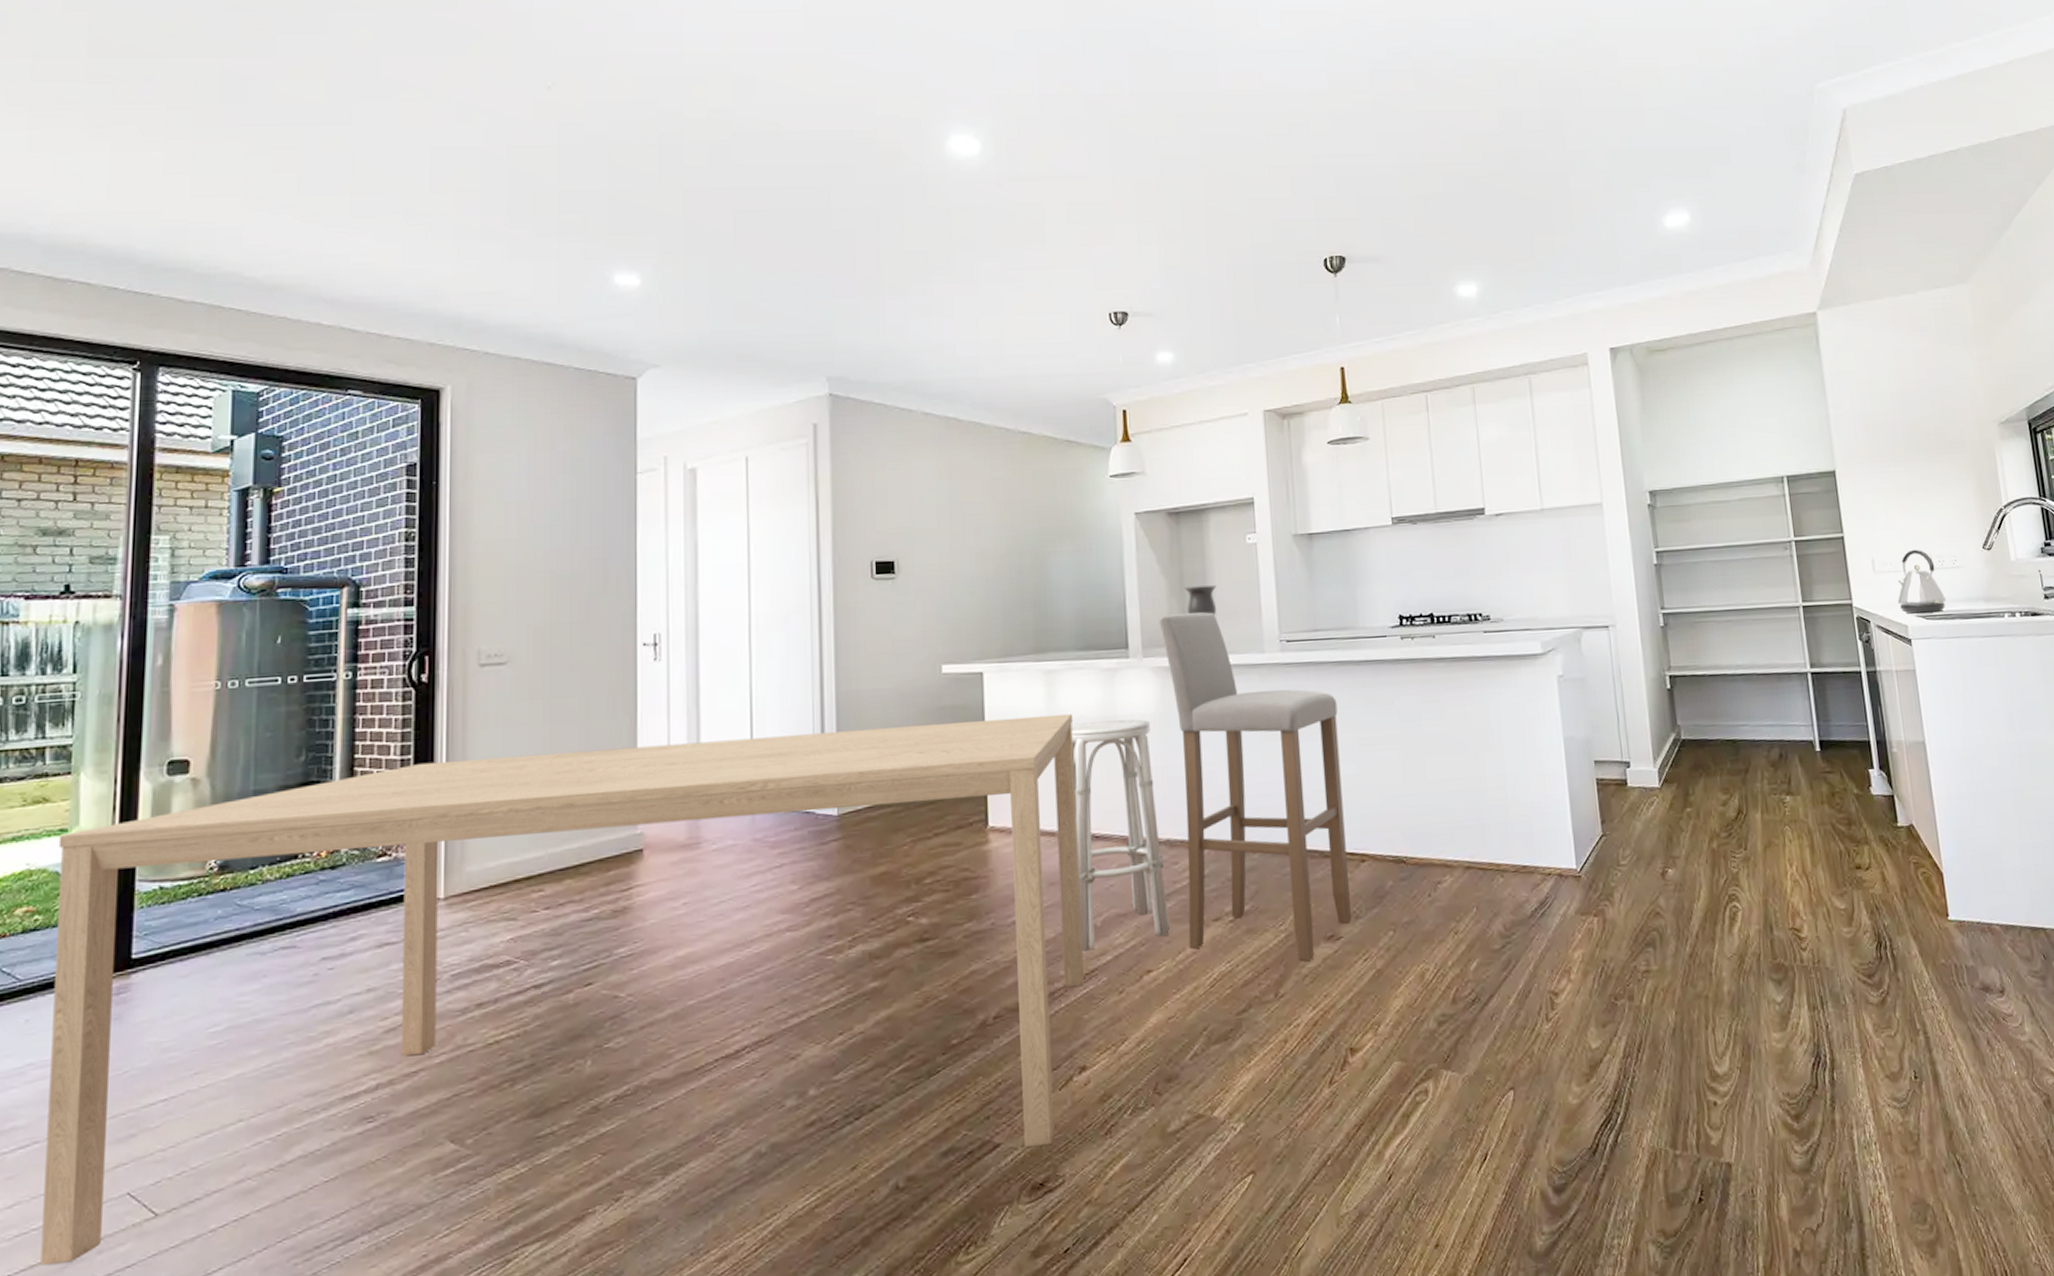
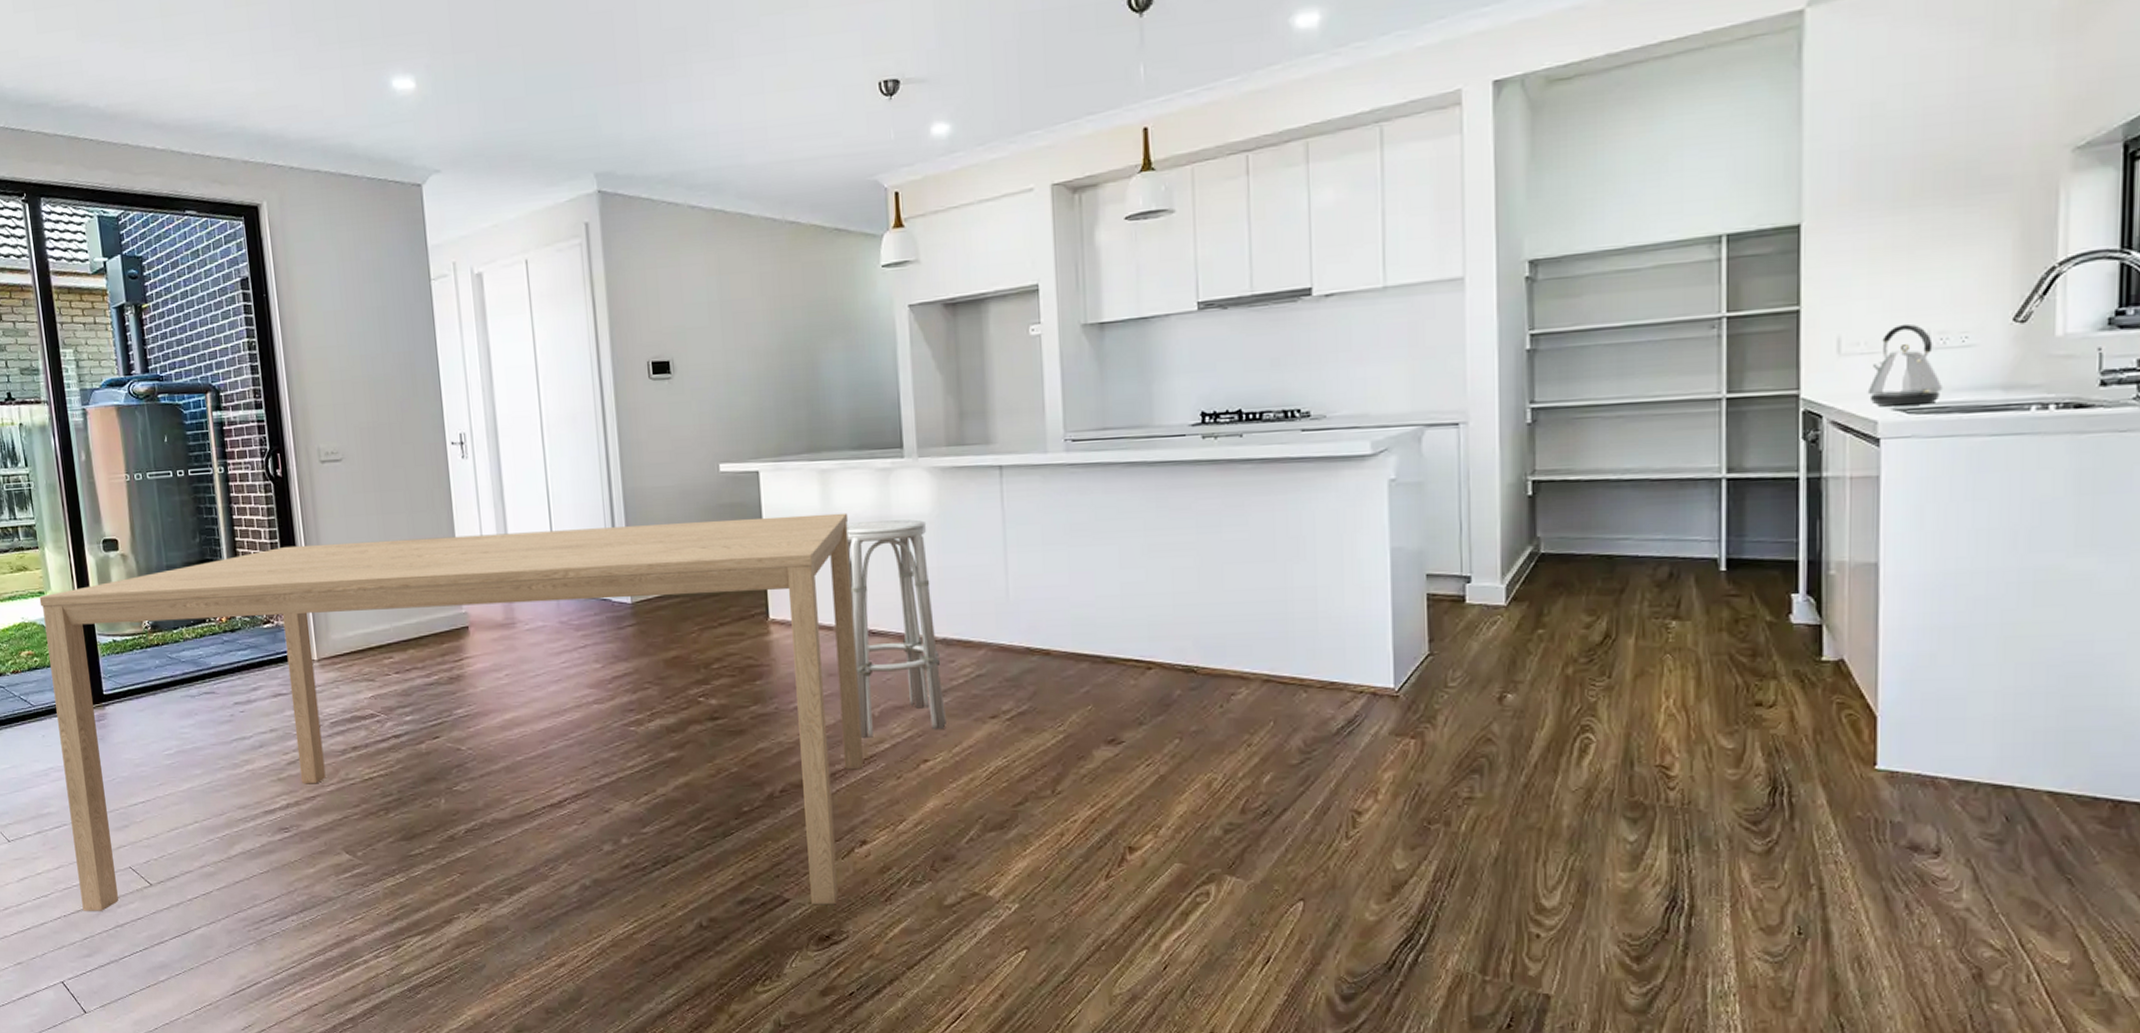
bar stool: present [1159,612,1351,962] -> none [934,410,1134,763]
vase: present [1184,585,1217,615] -> none [961,381,997,413]

